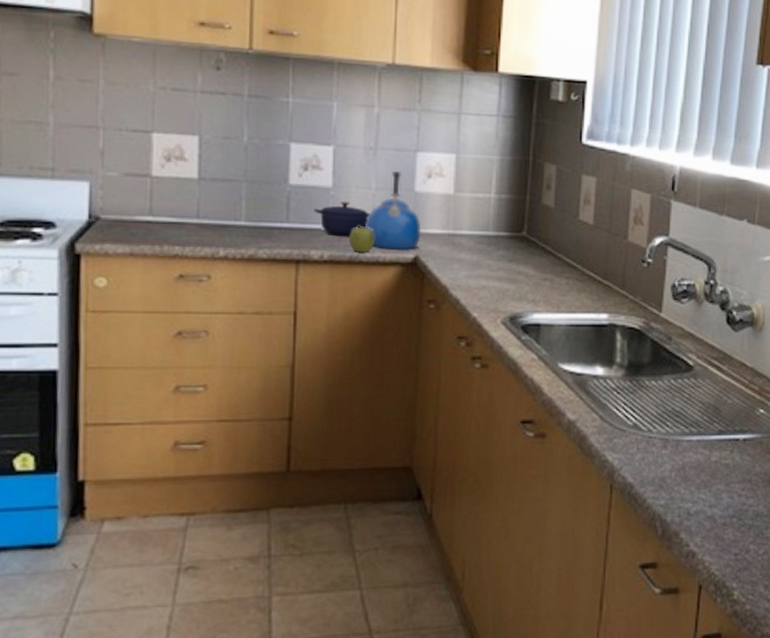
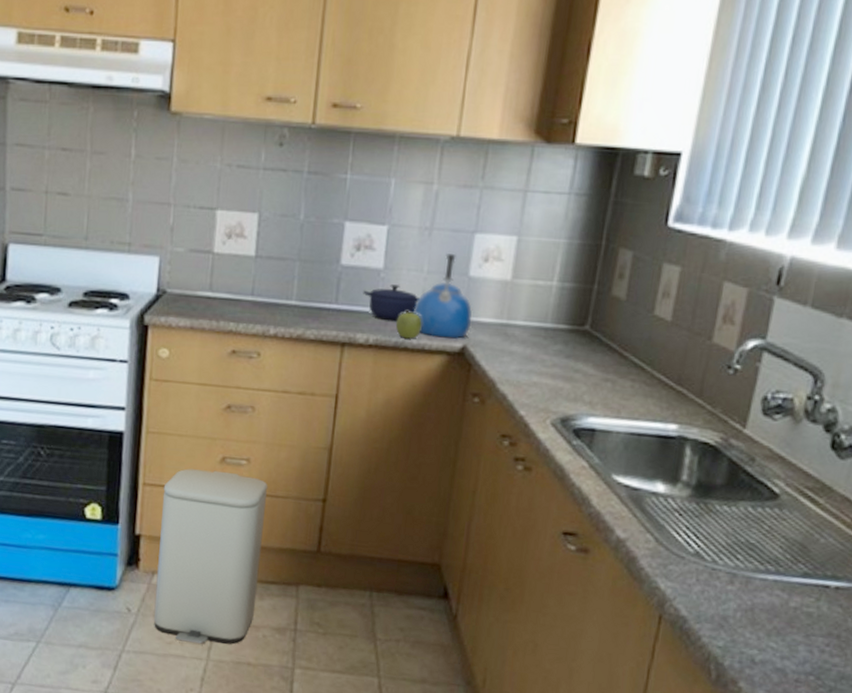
pedal bin: none [106,401,229,591] -> present [153,468,268,645]

